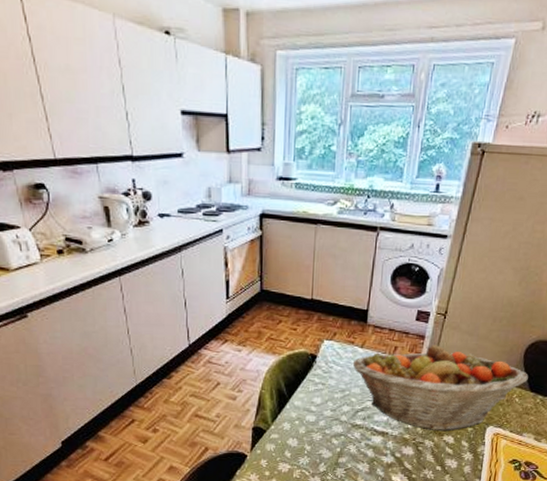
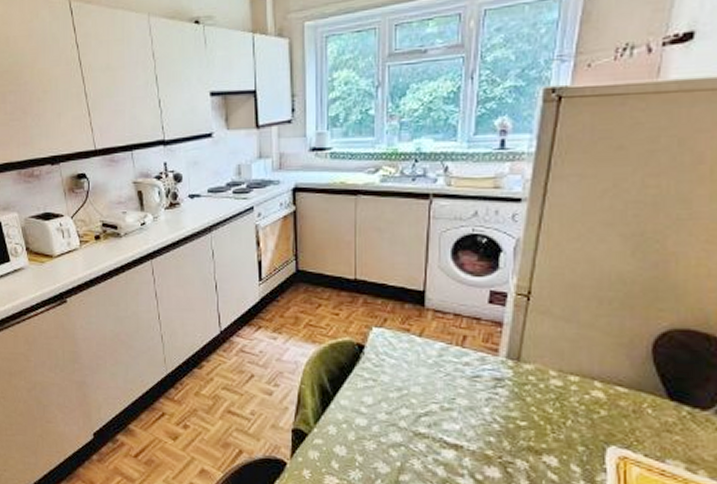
fruit basket: present [352,345,529,432] -> none [409,334,663,450]

